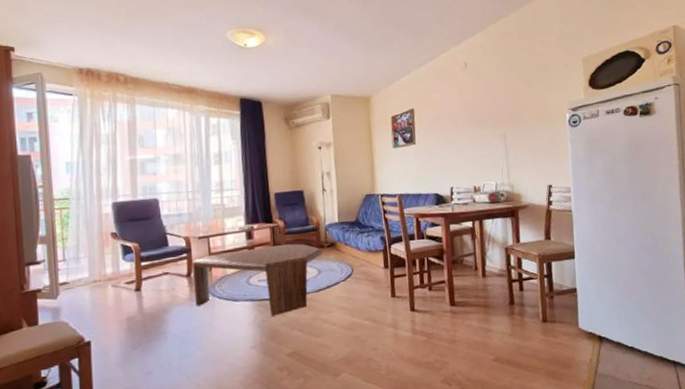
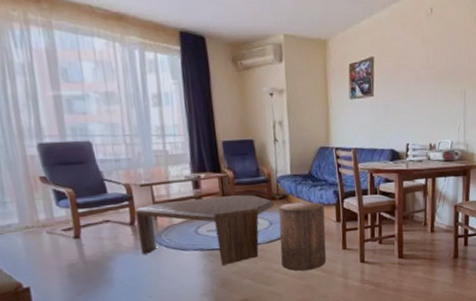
stool: none [327,248,375,321] -> present [278,201,326,271]

